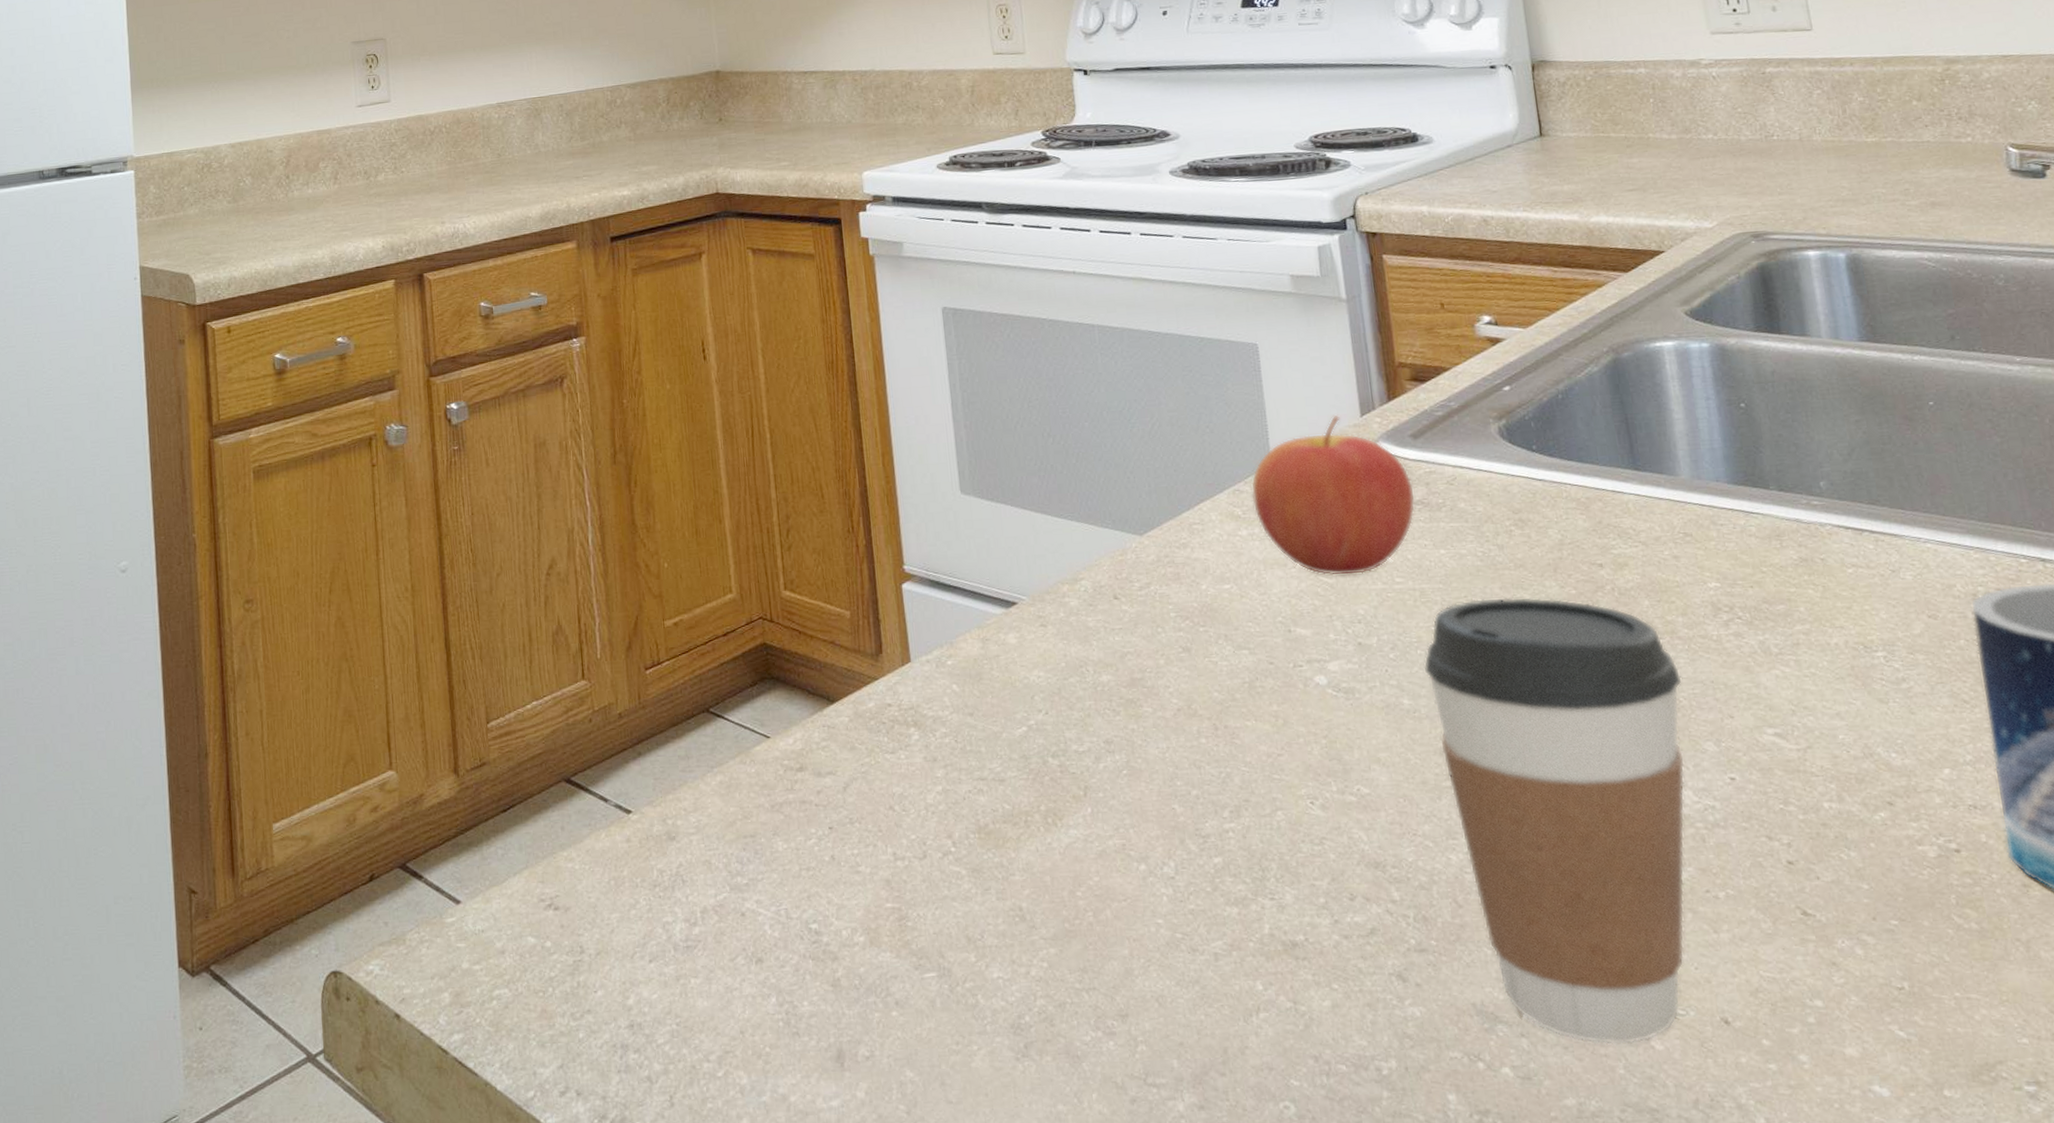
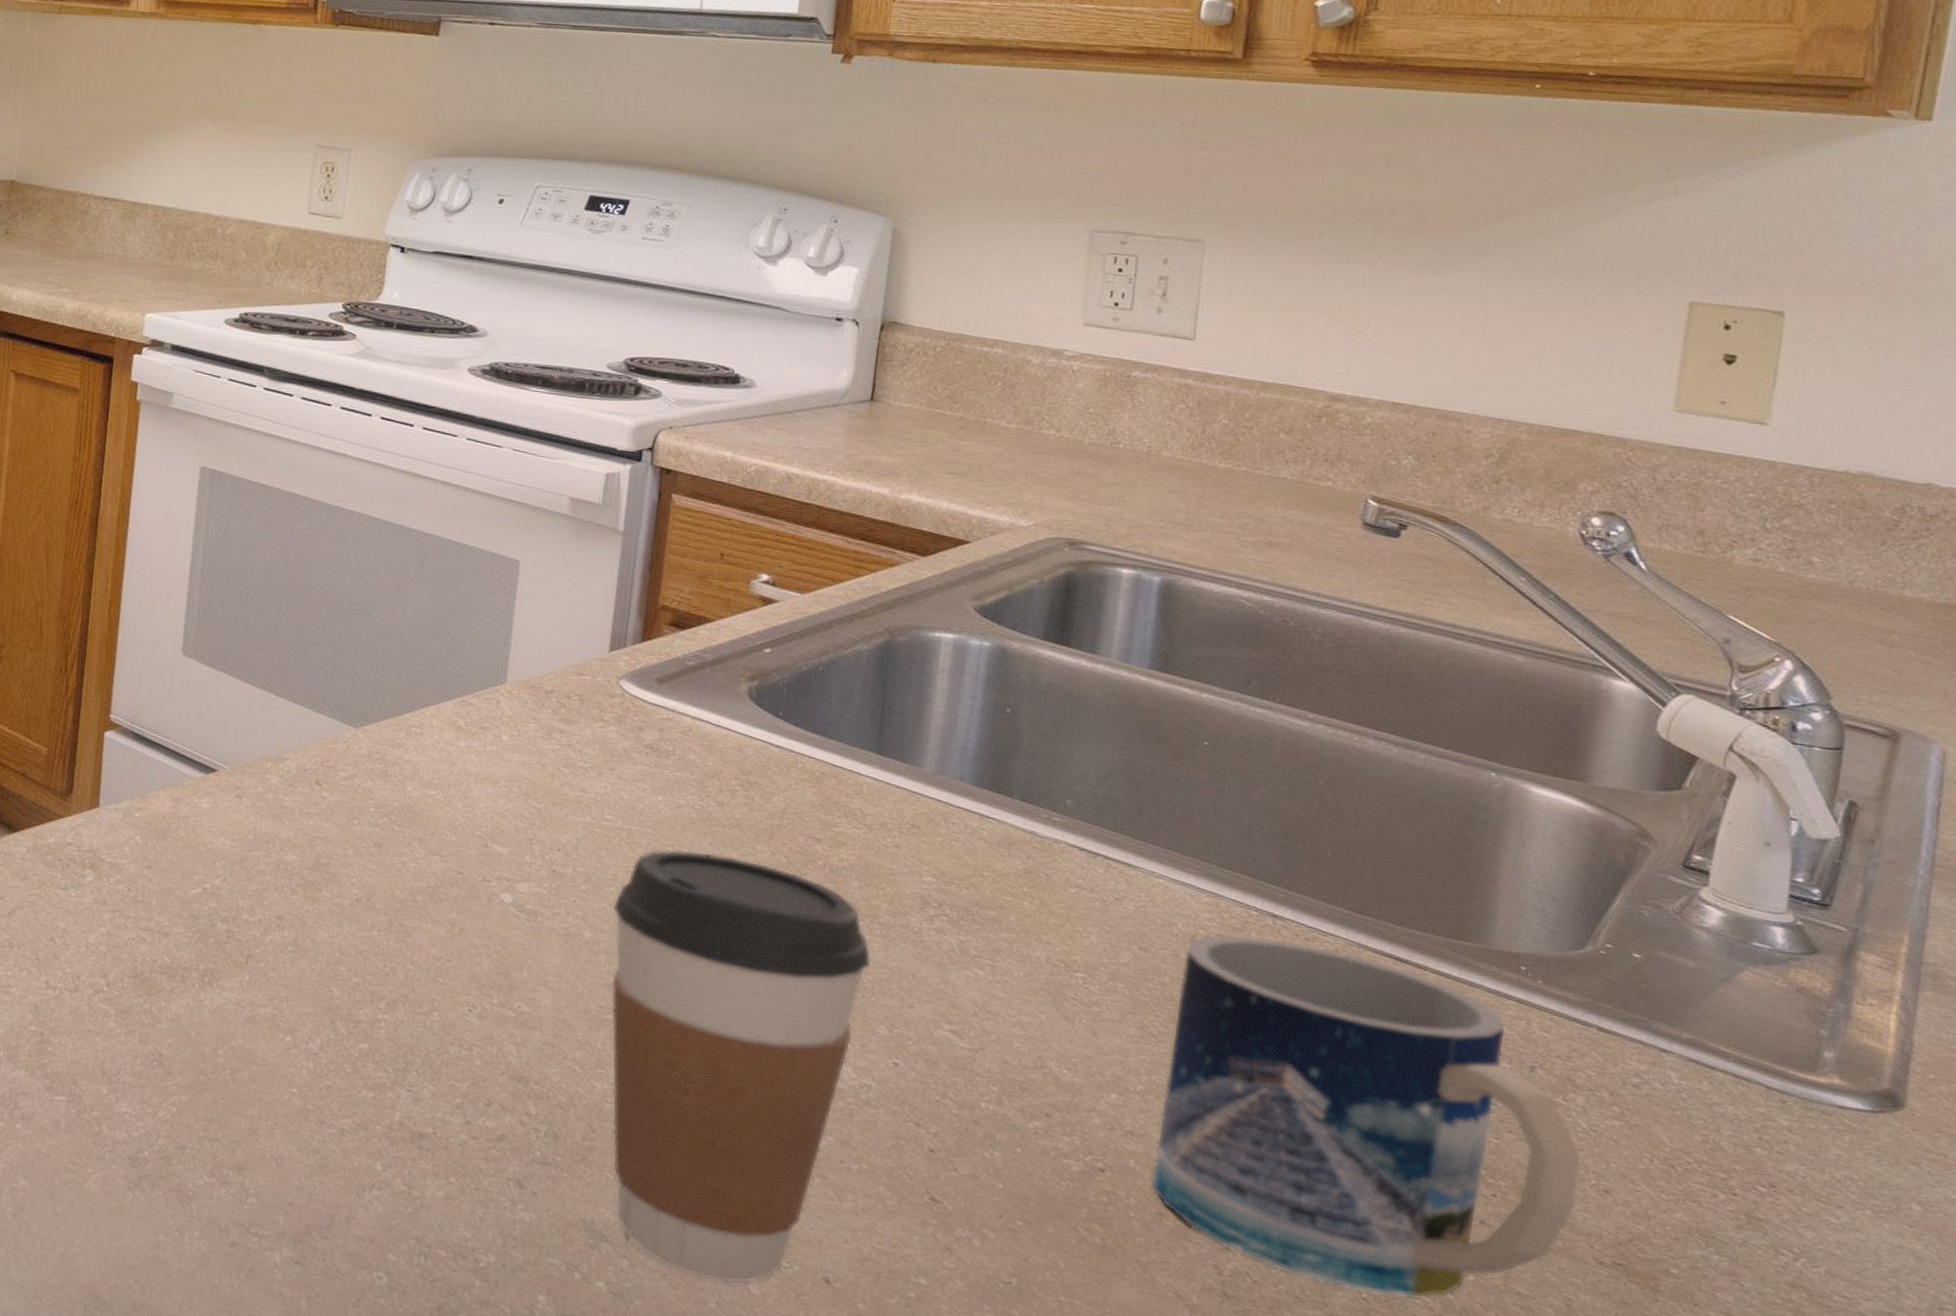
apple: present [1251,414,1416,576] -> none [477,645,647,805]

